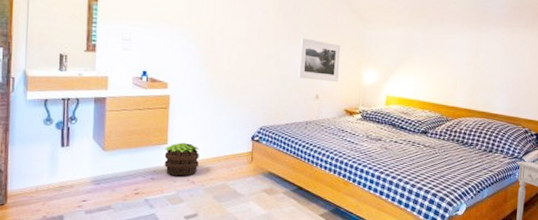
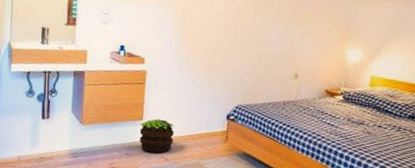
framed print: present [297,38,341,81] -> none [276,13,324,60]

